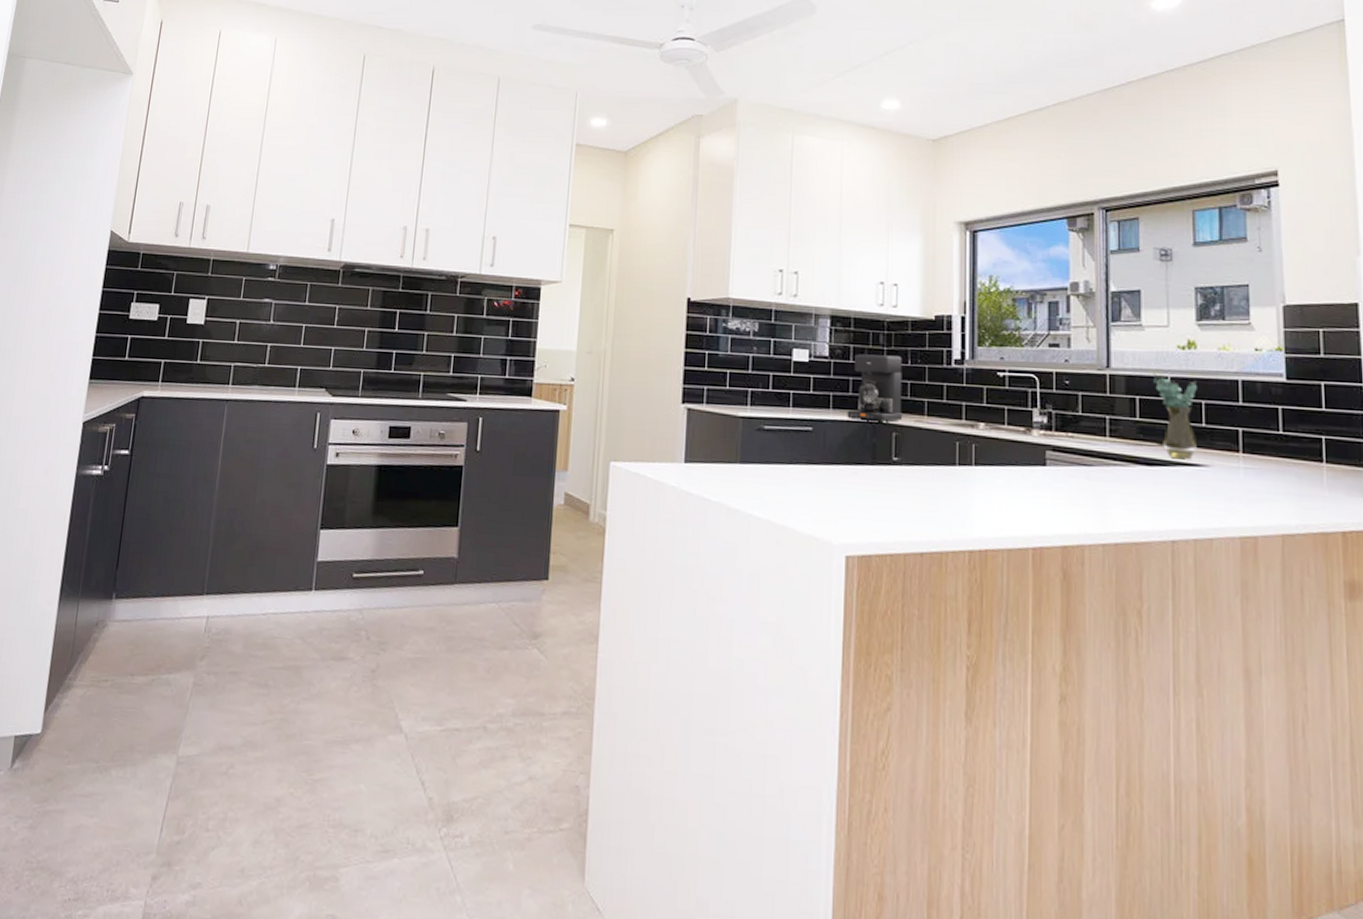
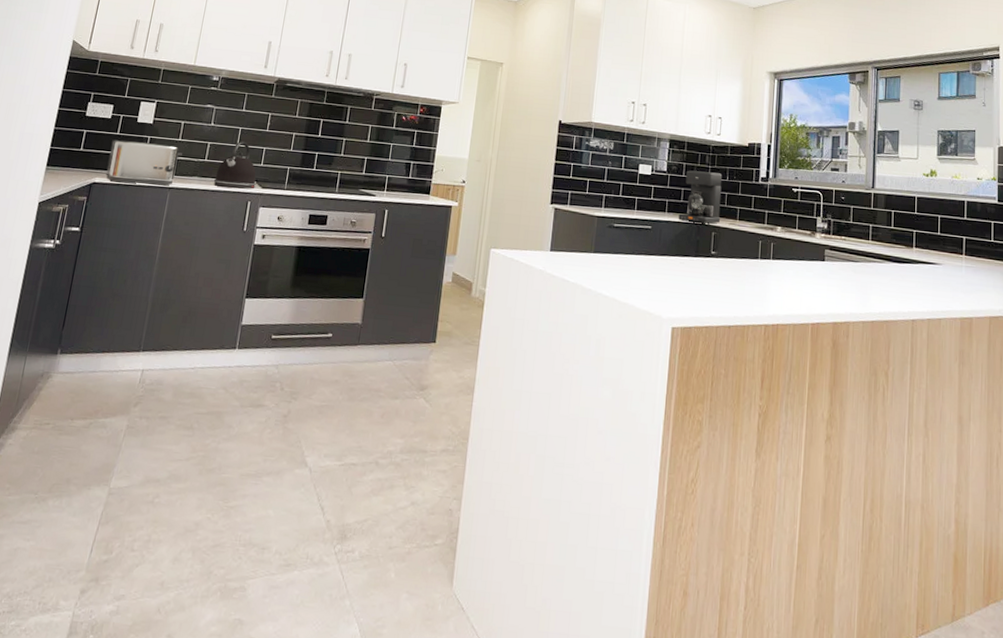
toaster: none [155,346,239,398] -> present [105,140,182,186]
kettle: none [276,340,325,399] -> present [213,140,257,189]
vase: present [1153,372,1197,460] -> none [905,193,935,260]

